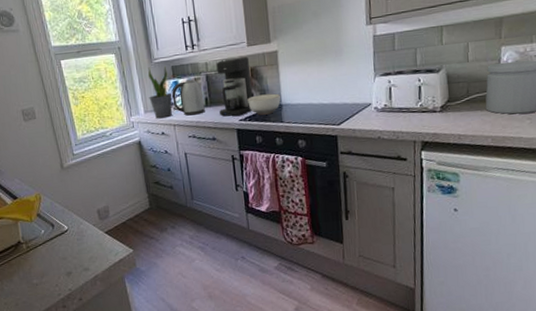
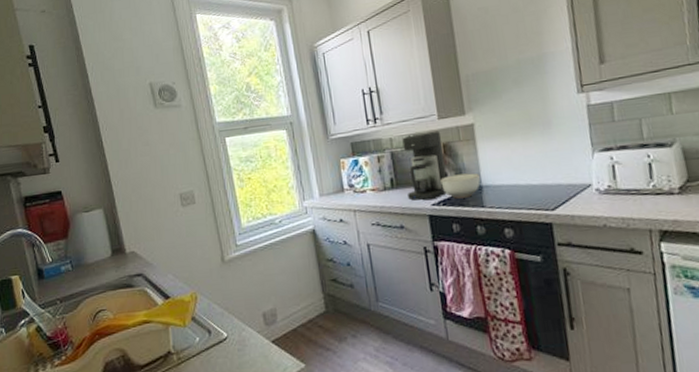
potted plant: present [147,65,173,119] -> none [323,142,353,204]
kettle: present [172,79,205,116] -> none [351,157,391,200]

